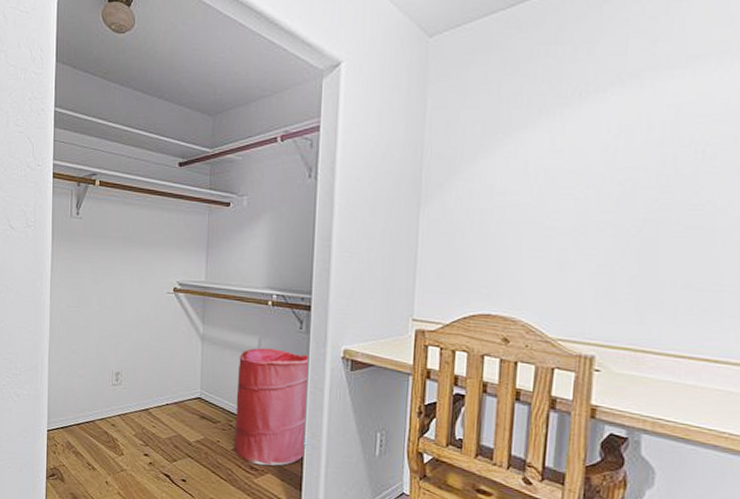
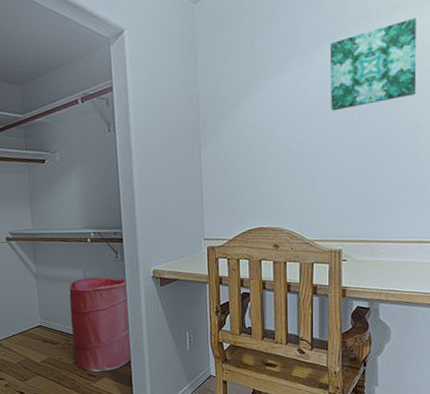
wall art: none [595,73,722,179] -> present [331,18,417,111]

